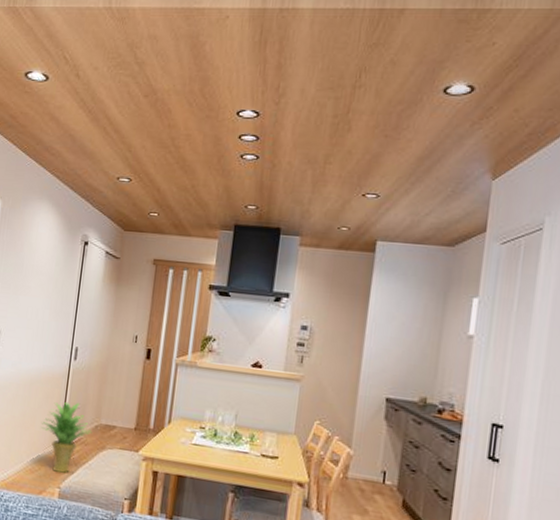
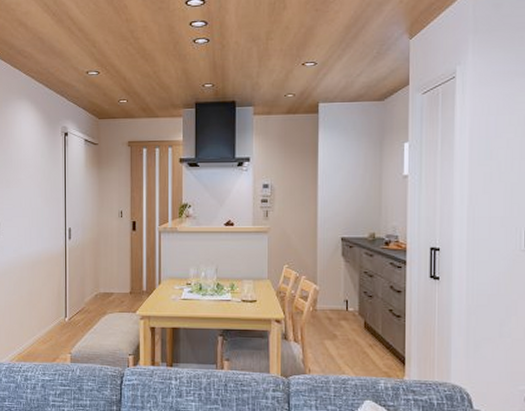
potted plant: present [41,401,92,473] -> none [48,277,93,340]

